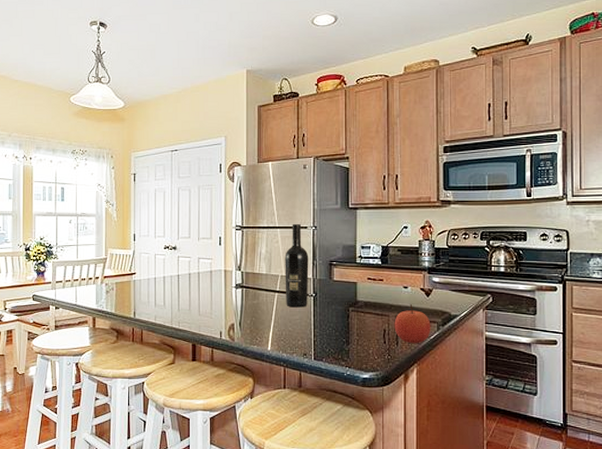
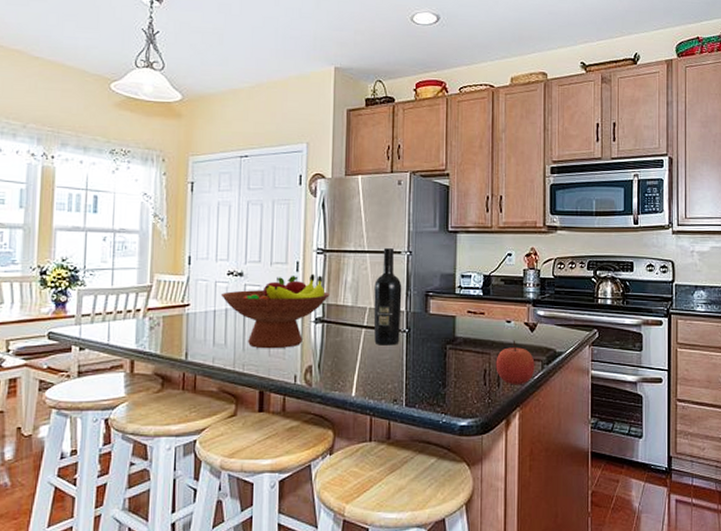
fruit bowl: none [159,247,247,310] -> present [220,274,330,349]

